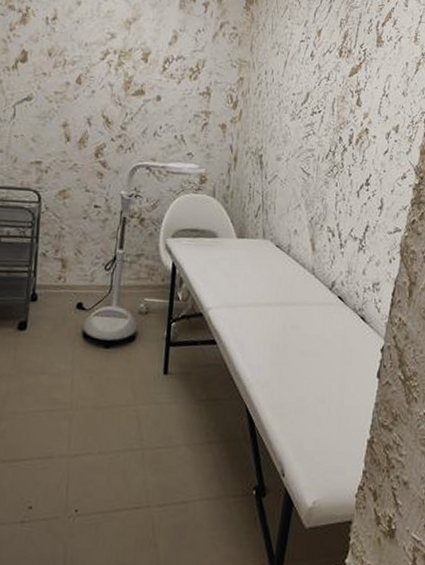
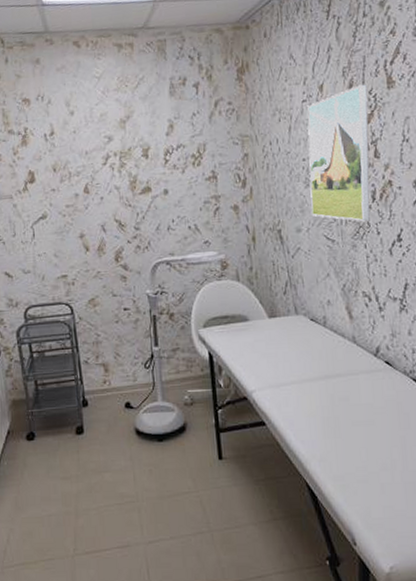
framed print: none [292,37,360,162] -> present [307,84,371,222]

